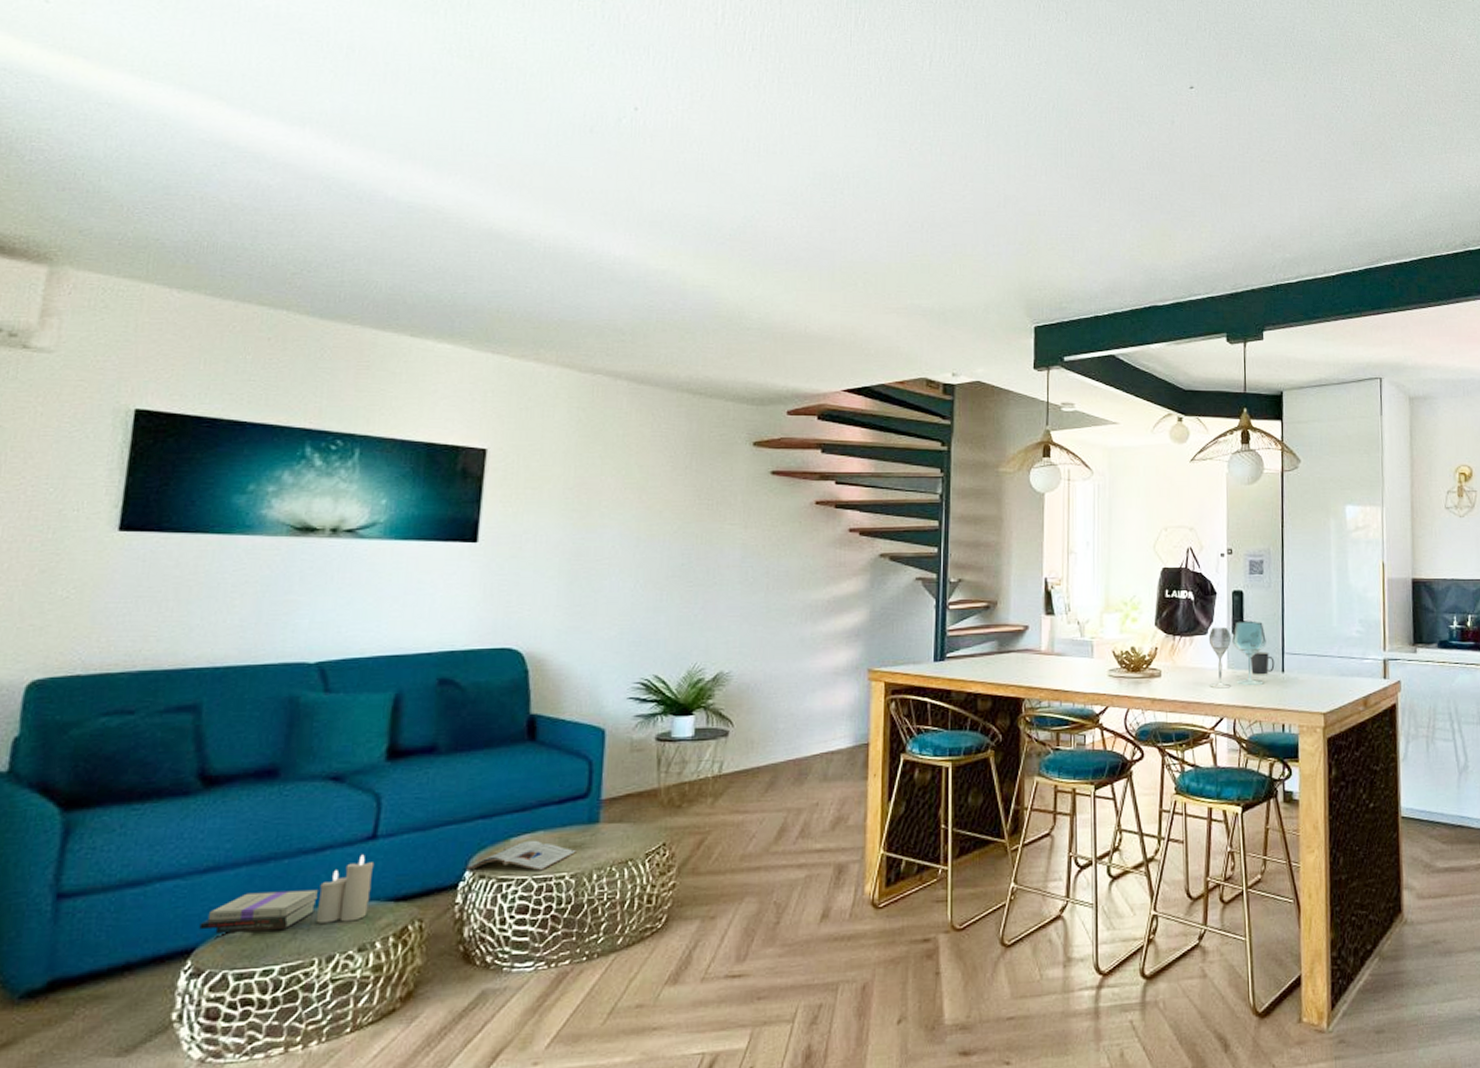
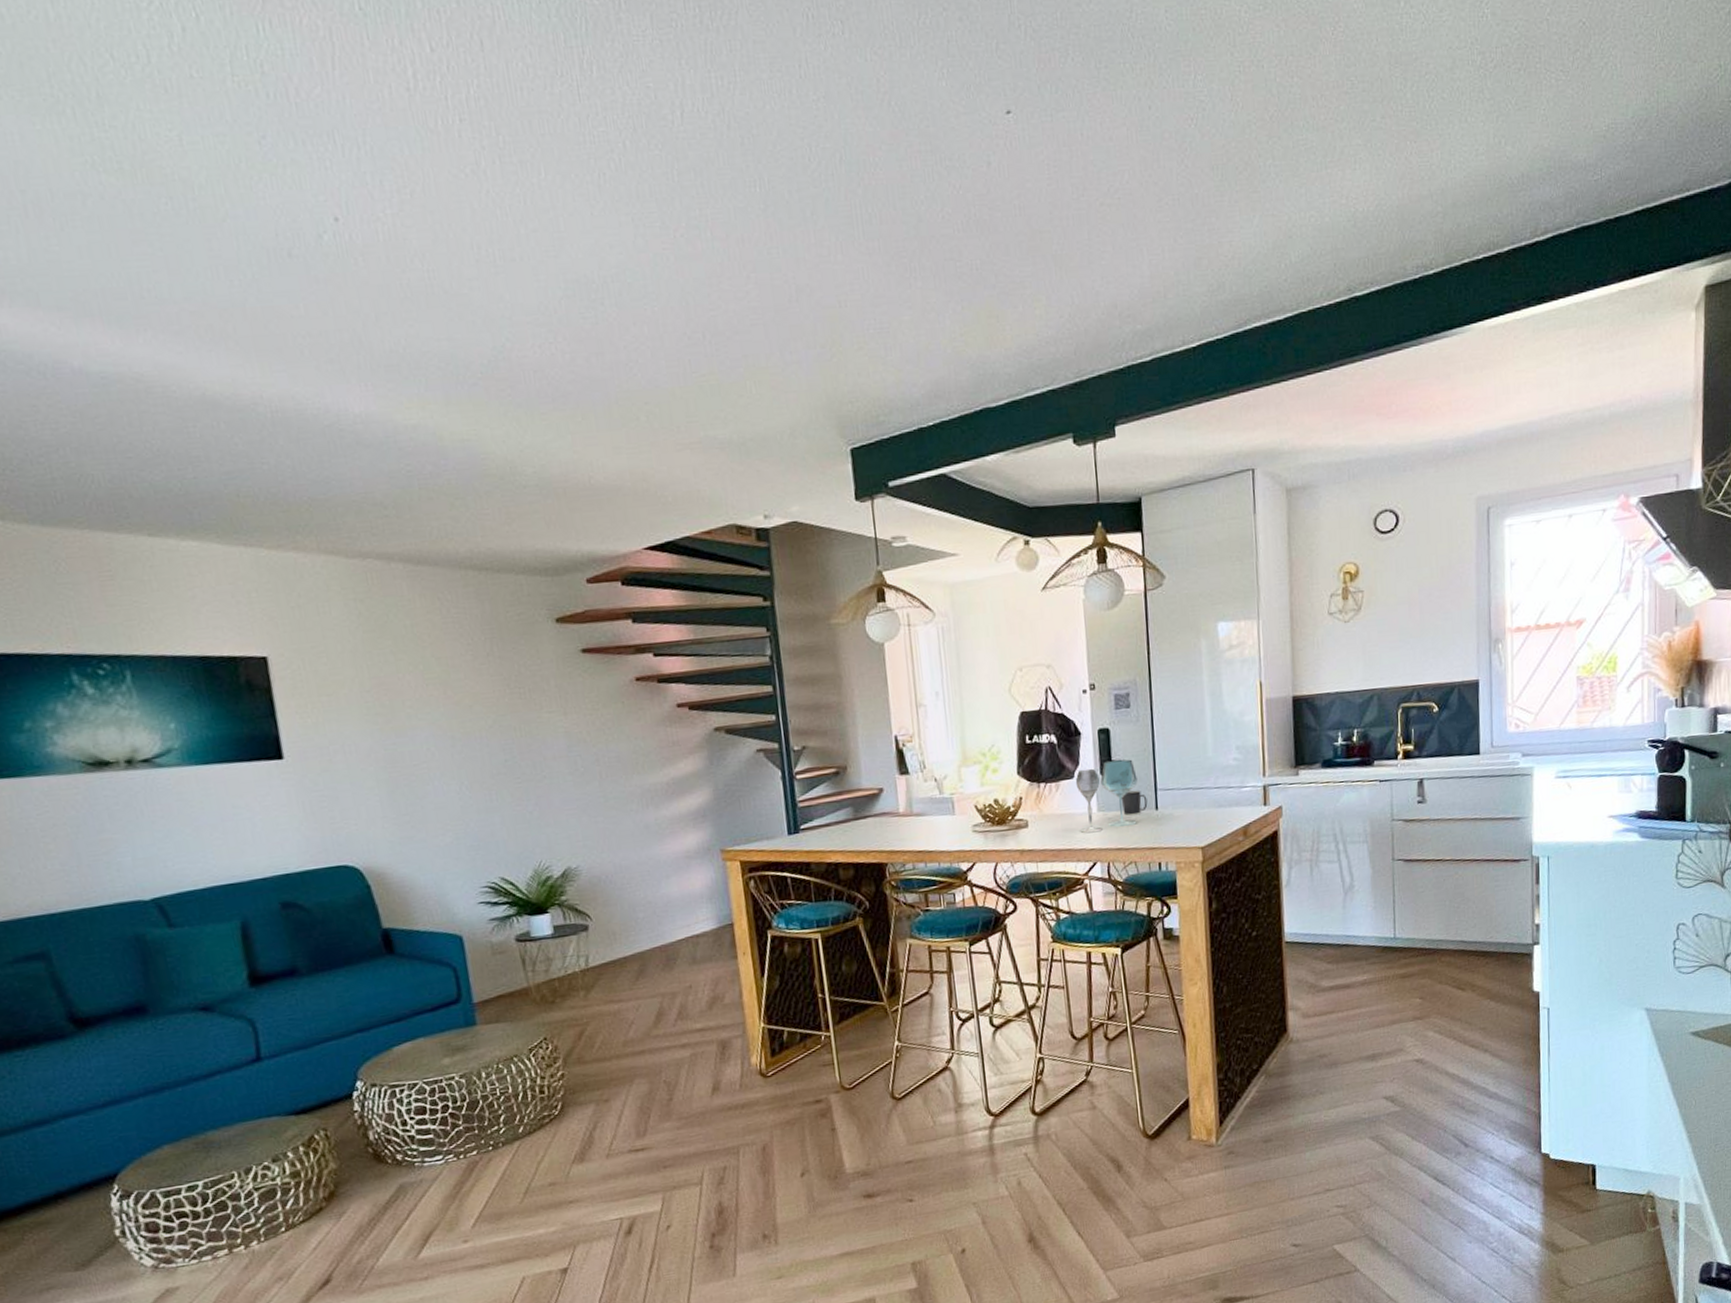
books: present [199,889,318,934] -> none [115,1111,221,1160]
candle: present [315,854,375,924] -> none [219,1076,272,1141]
magazine: present [466,840,576,871] -> none [356,1046,460,1081]

